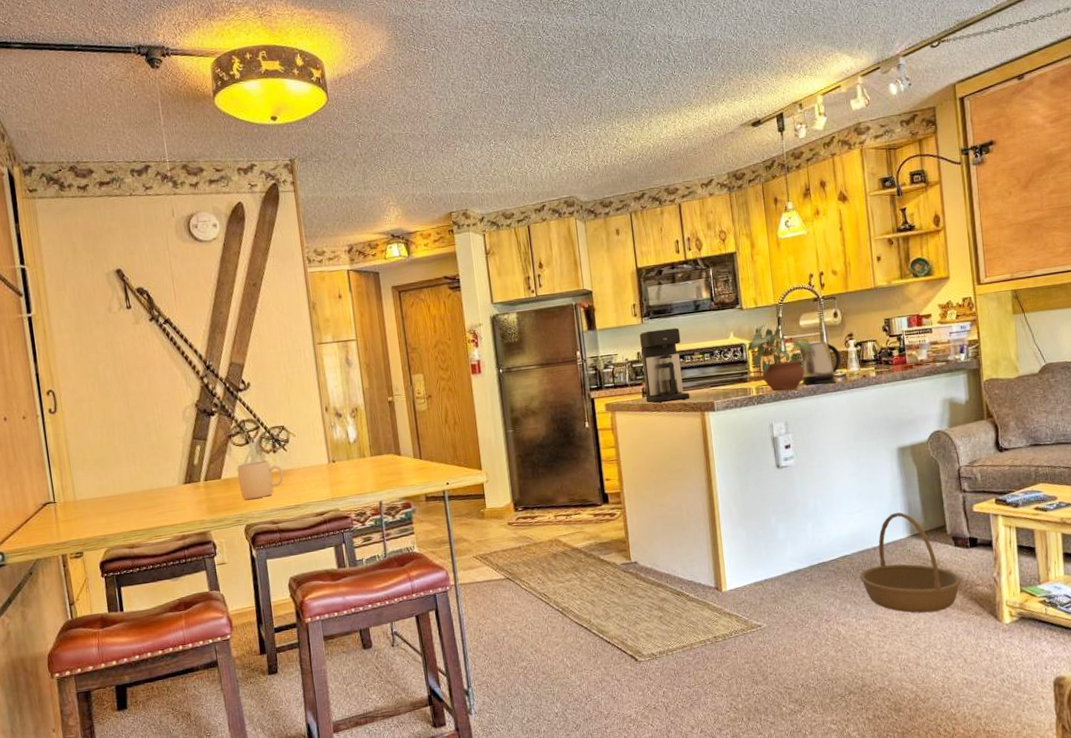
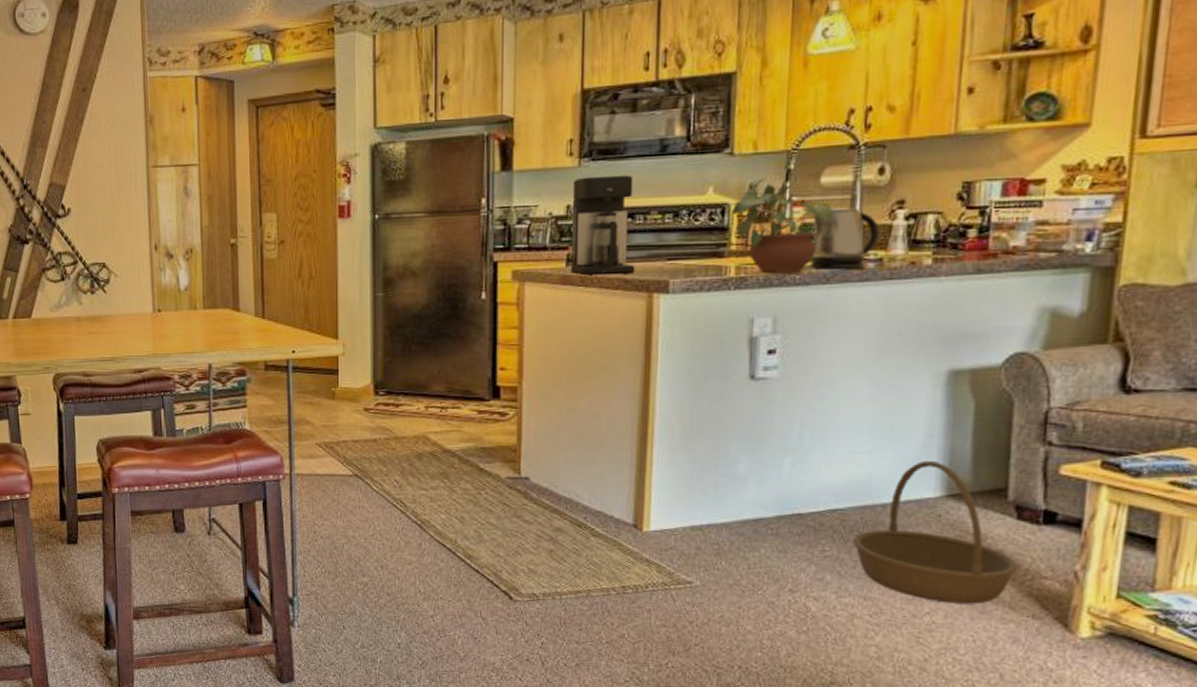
mug: present [237,460,285,500] -> none [49,301,102,345]

